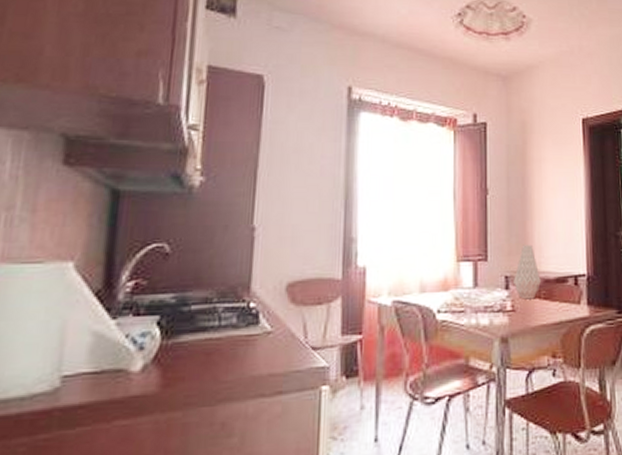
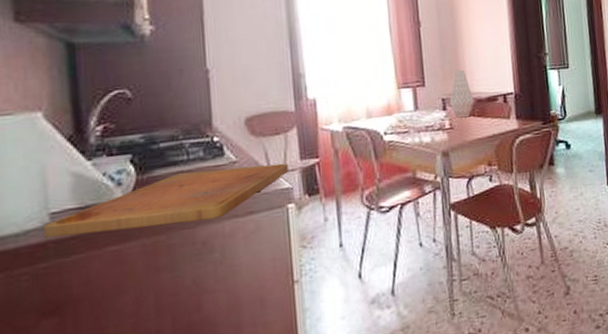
cutting board: none [52,337,327,405] -> present [44,163,288,238]

